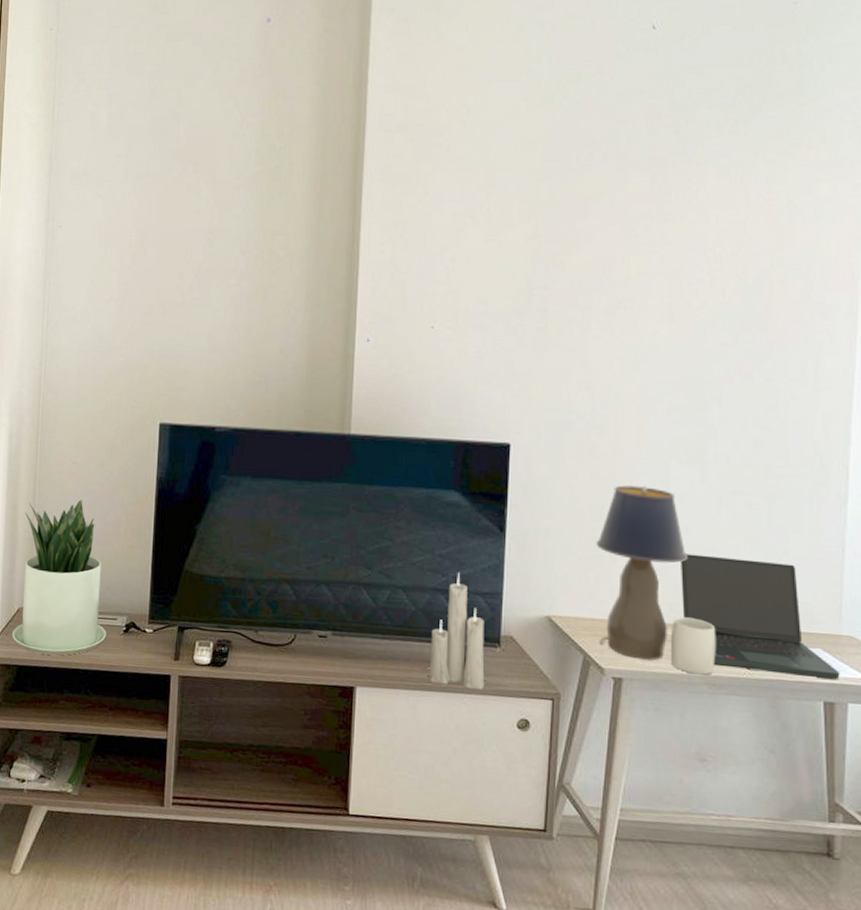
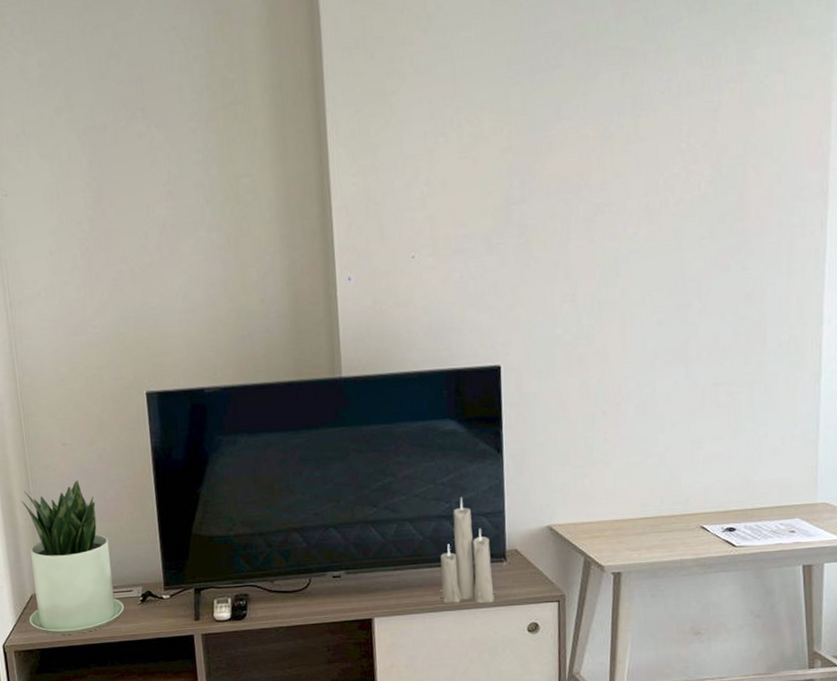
table lamp: present [596,485,688,660] -> none [589,389,676,553]
mug: present [670,617,716,675] -> none [663,507,705,559]
laptop: present [681,554,840,679] -> none [670,444,817,547]

